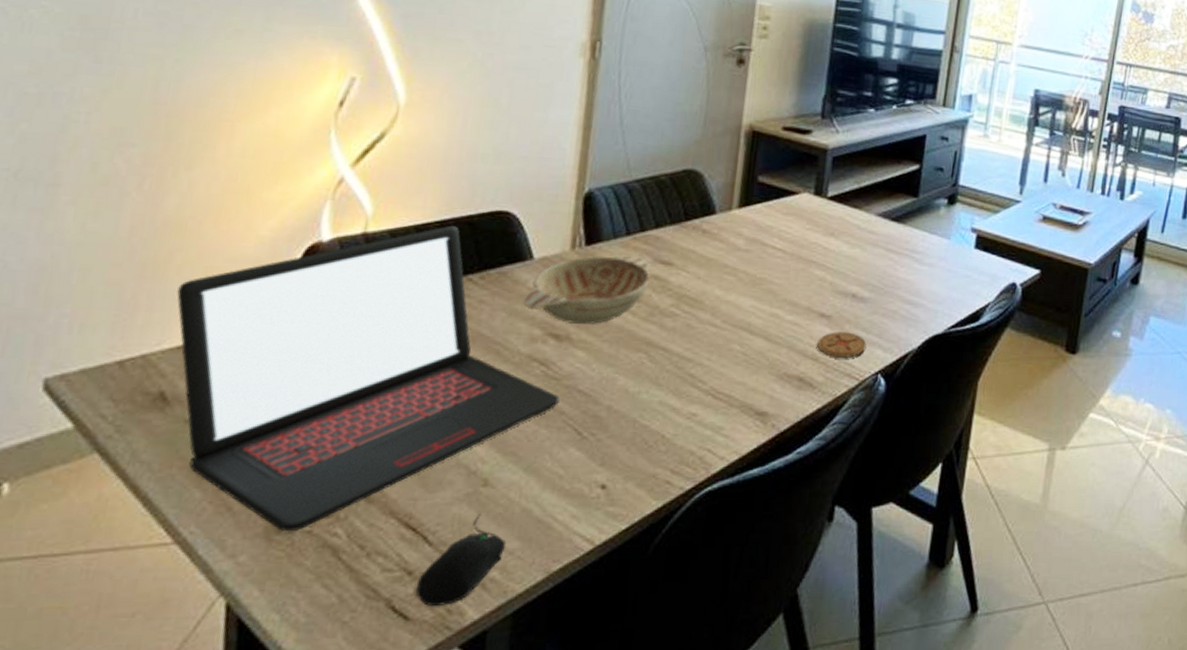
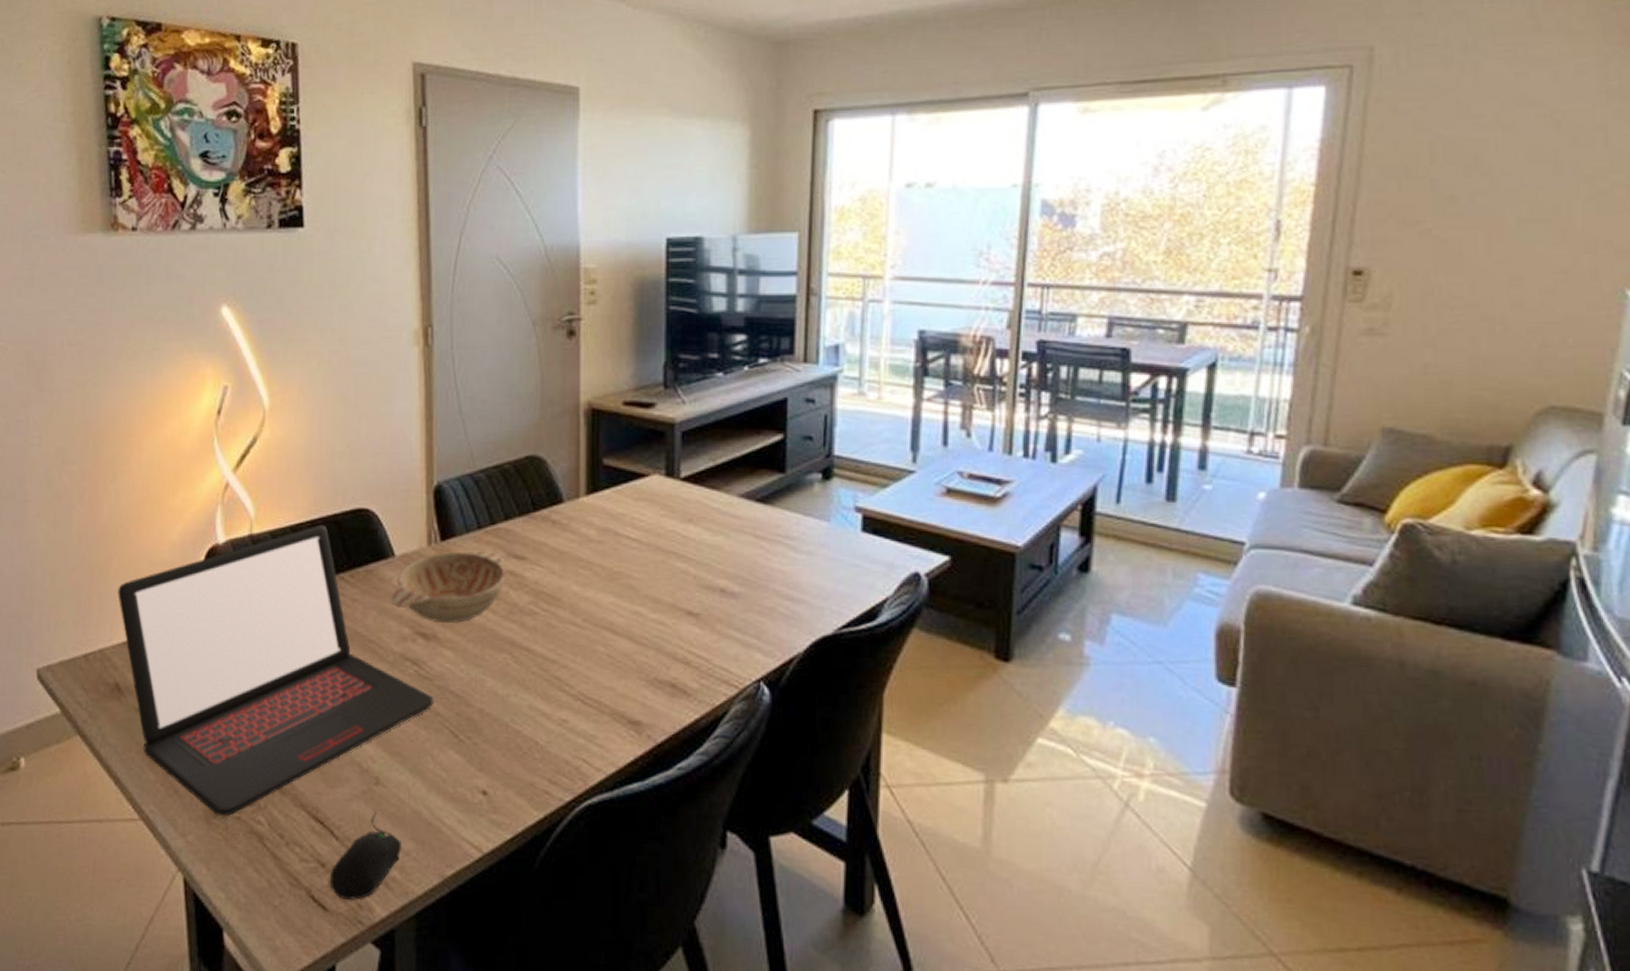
coaster: present [817,332,867,359] -> none [687,632,743,663]

